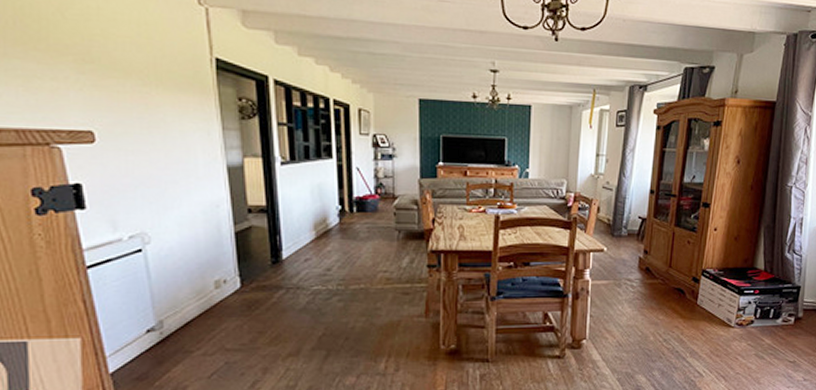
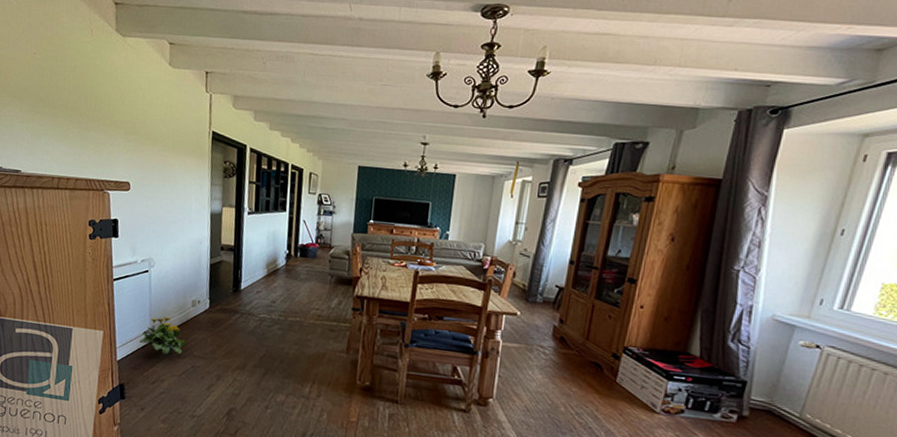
flowering plant: none [142,306,212,355] -> present [140,316,186,355]

